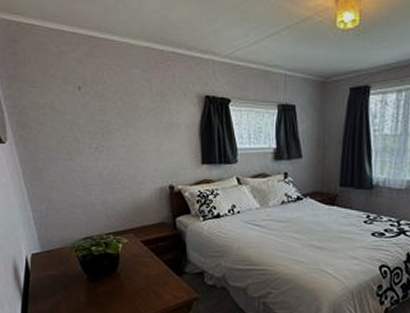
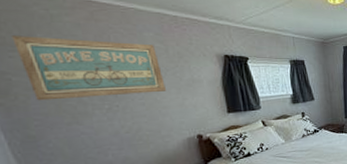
wall art: none [32,72,145,136] -> present [11,35,166,101]

